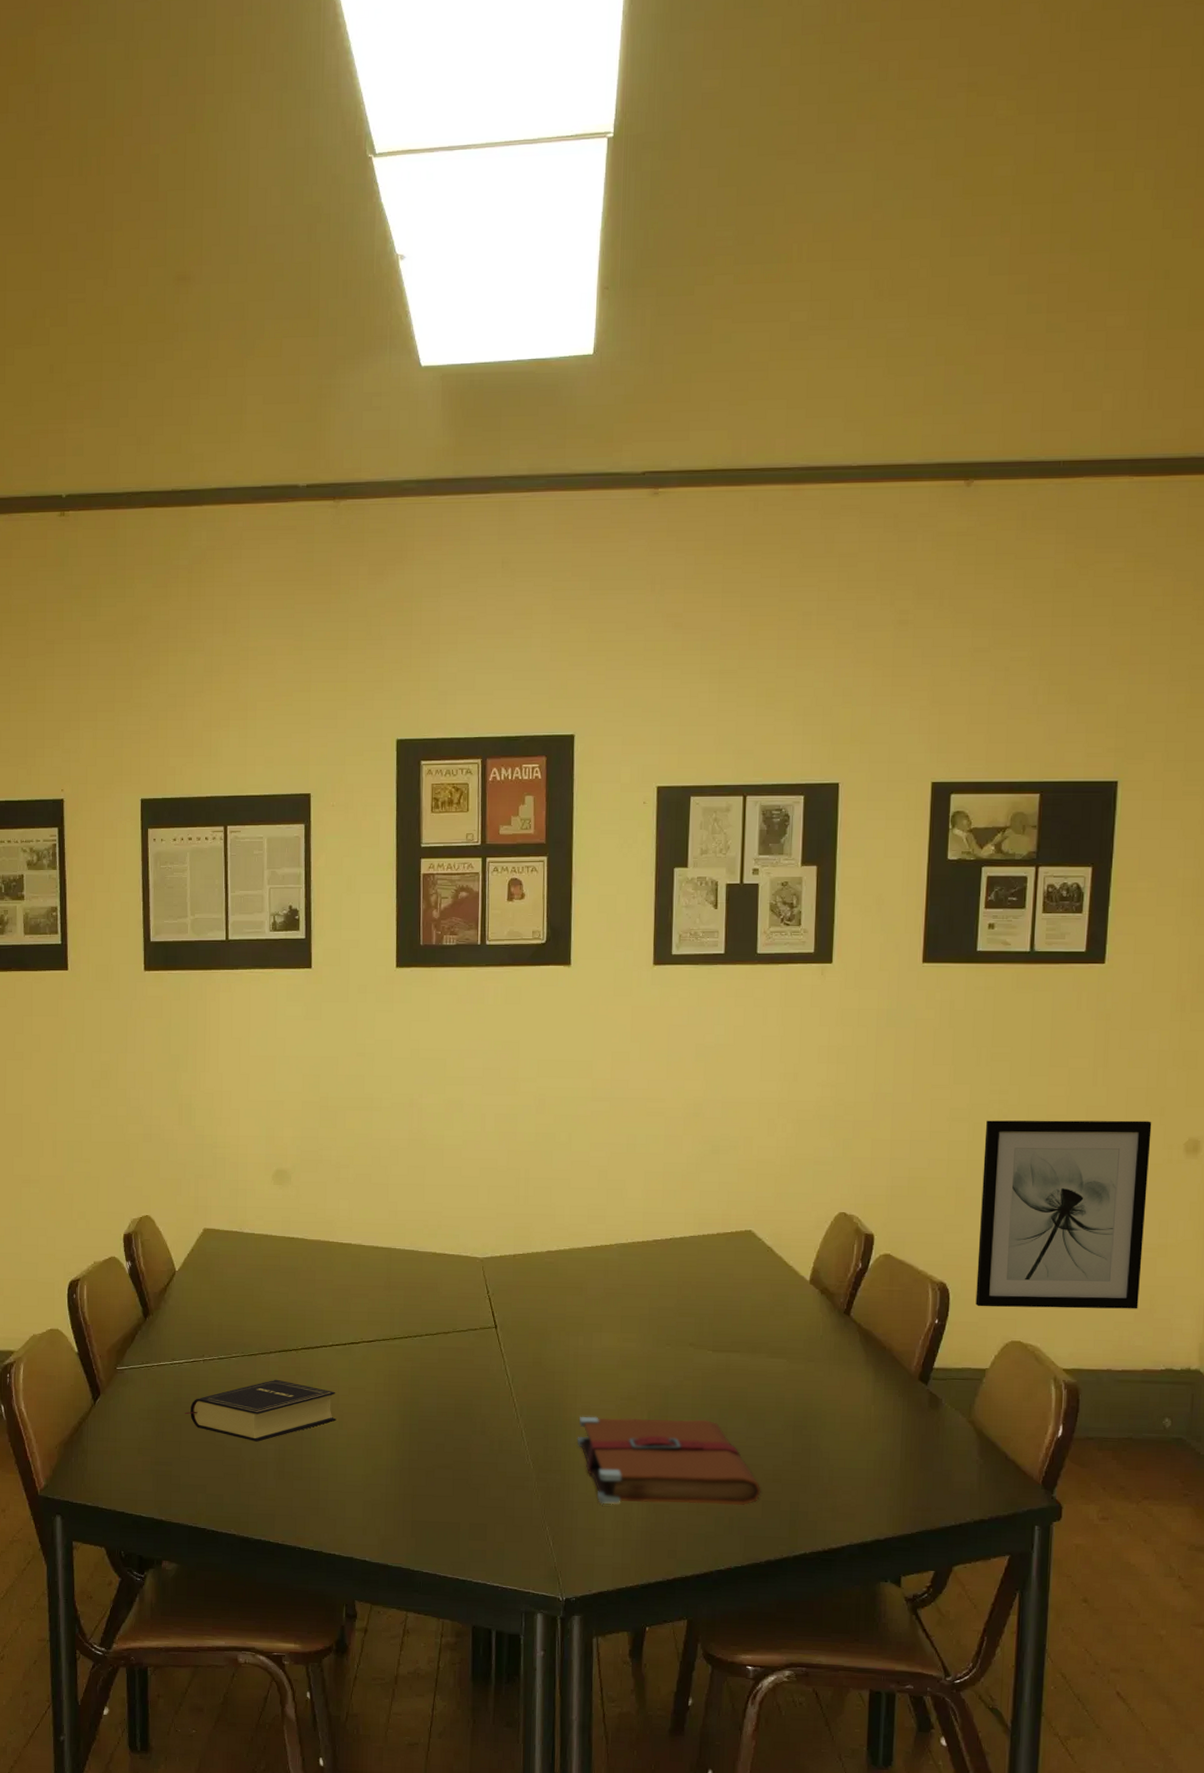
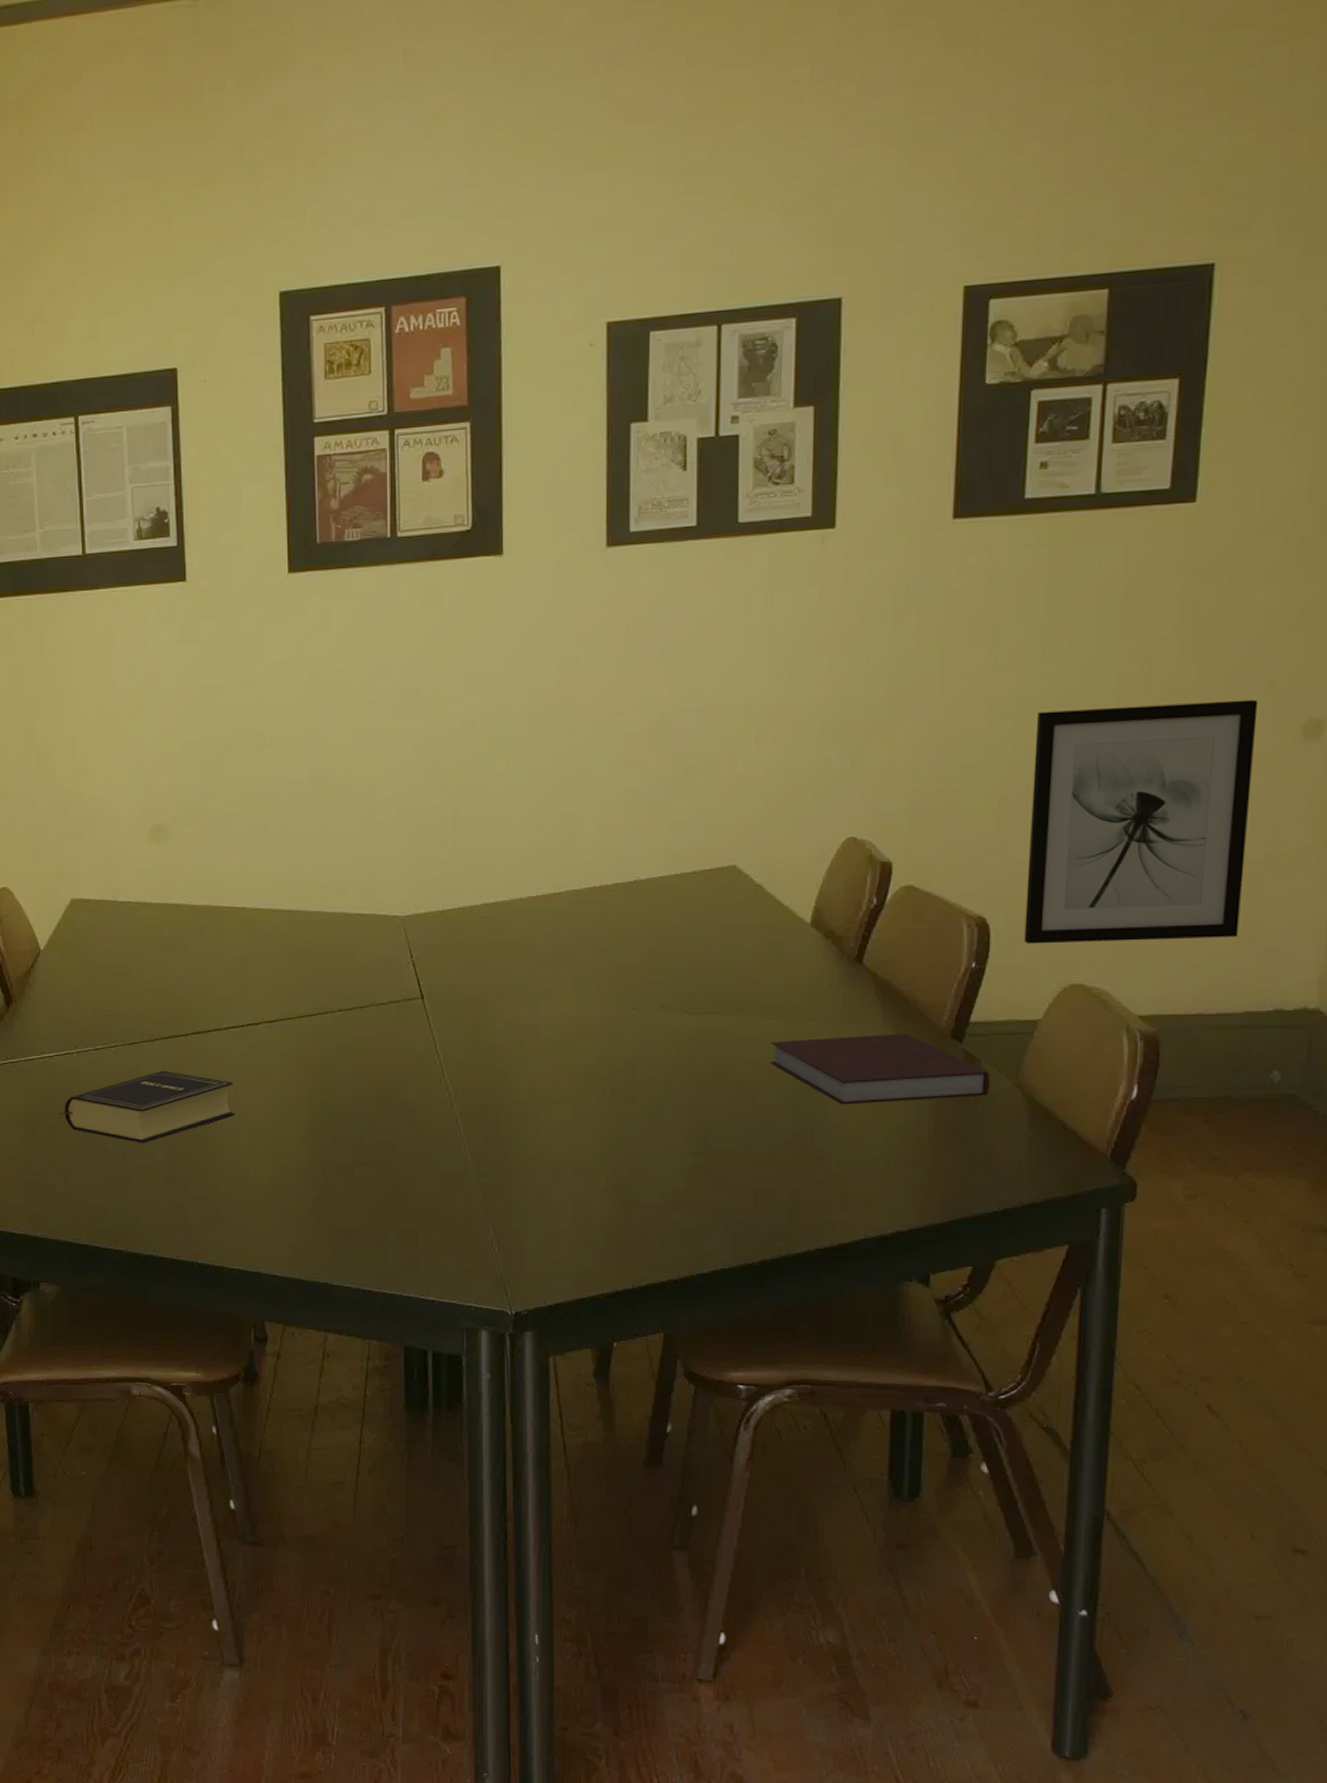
book: present [577,1416,761,1505] -> none [524,1096,753,1201]
notebook: none [777,1374,950,1432] -> present [771,1033,991,1105]

